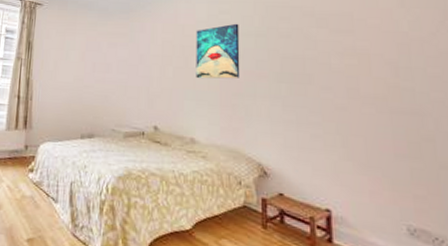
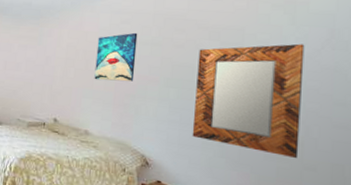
home mirror: none [307,27,432,157] -> present [192,43,305,159]

